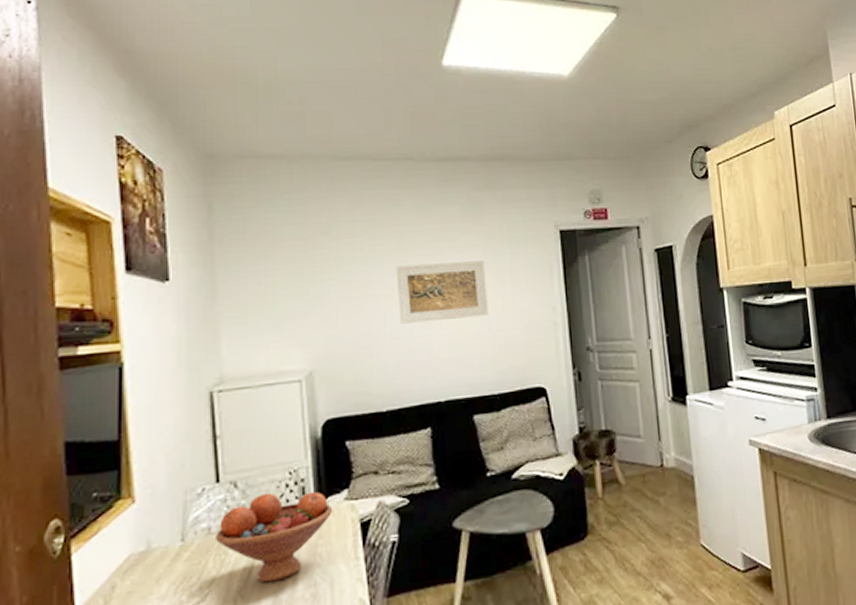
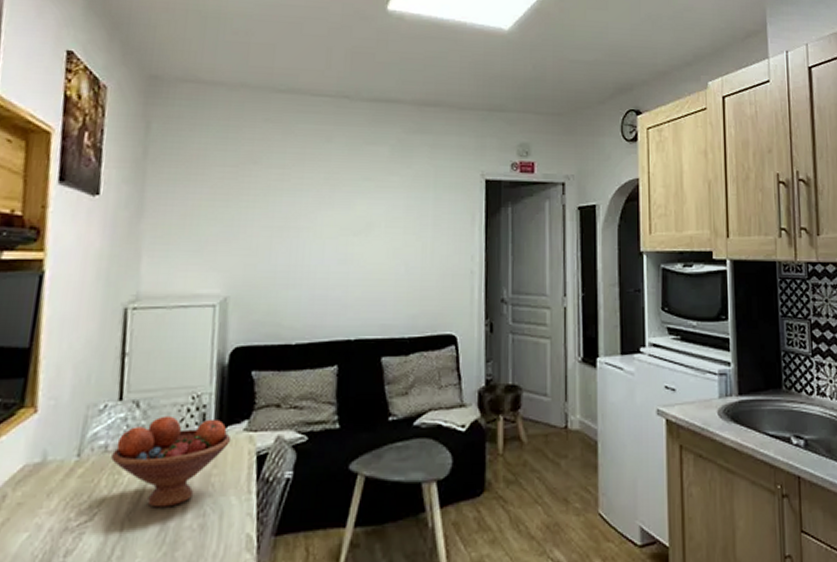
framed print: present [395,261,488,324] -> none [318,200,408,259]

